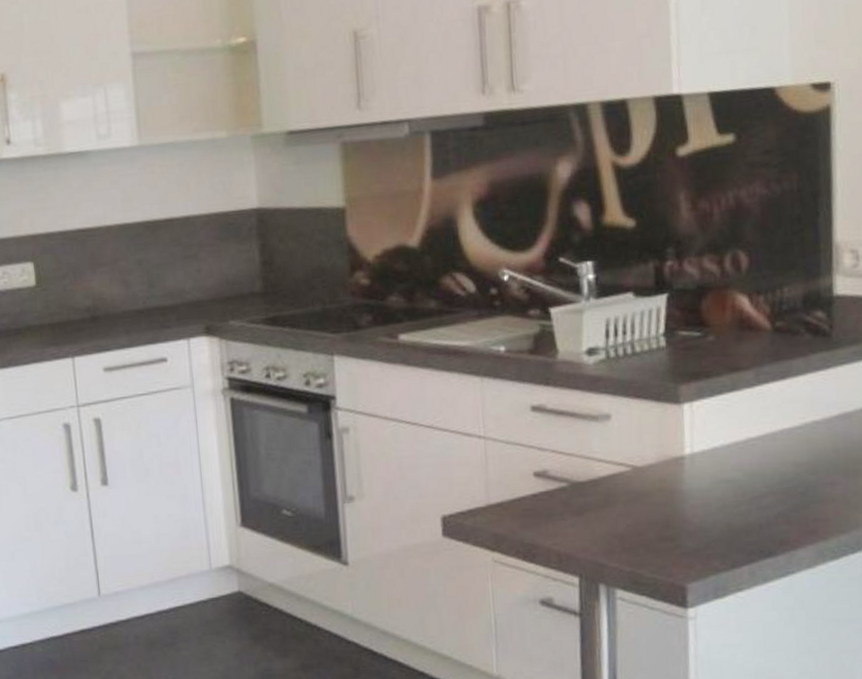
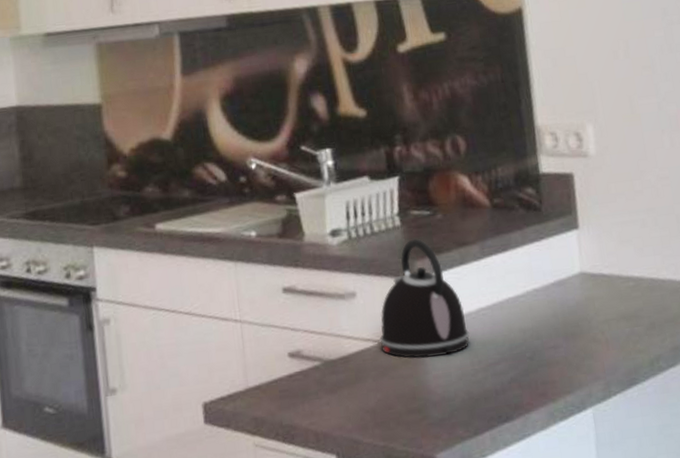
kettle: none [633,361,735,486] -> present [379,238,469,358]

